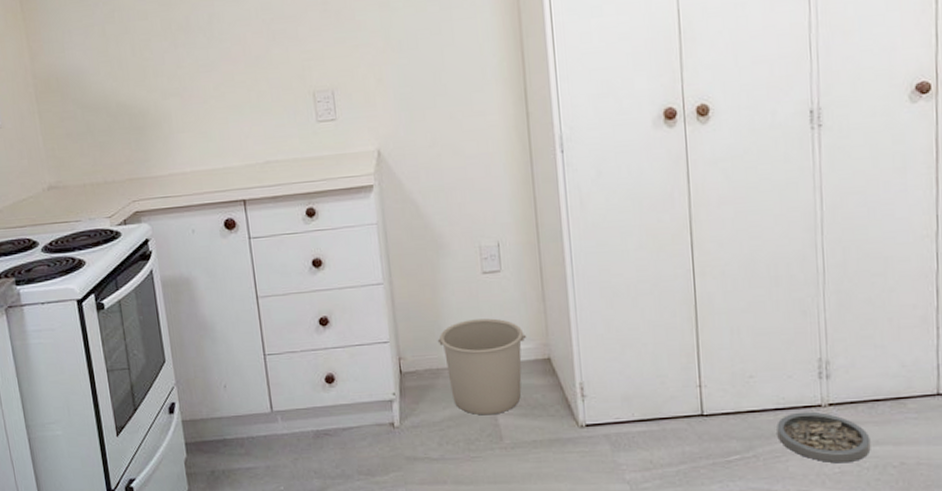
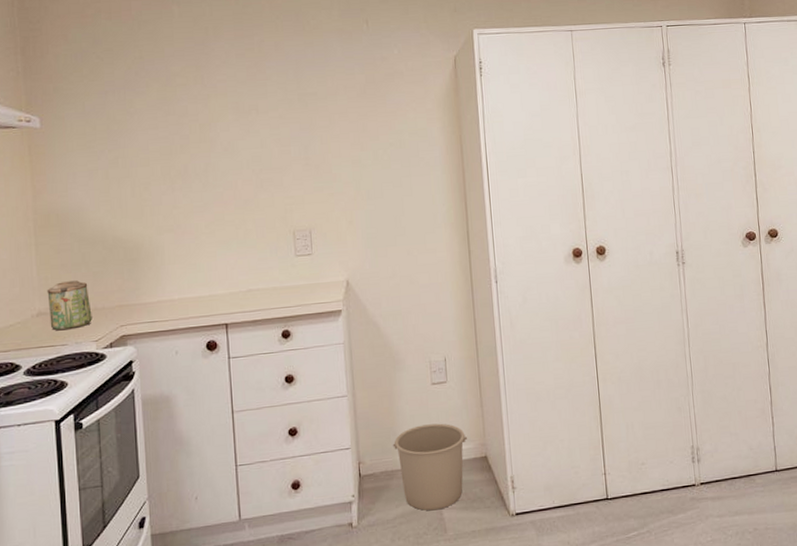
canister: none [55,151,104,206] -> present [47,280,92,331]
pet bowl: present [776,411,871,464] -> none [663,490,733,533]

